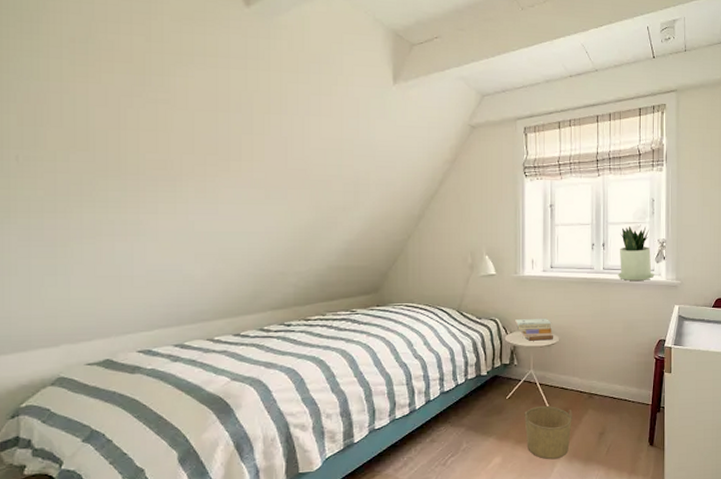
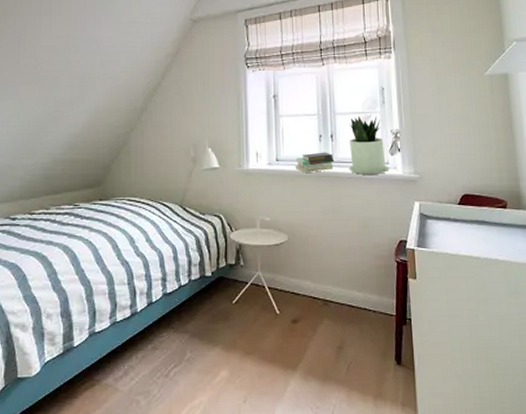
books: present [515,318,553,341] -> none [240,214,281,239]
basket: present [524,405,572,460] -> none [252,312,306,376]
books: none [569,260,604,280] -> present [295,152,334,174]

